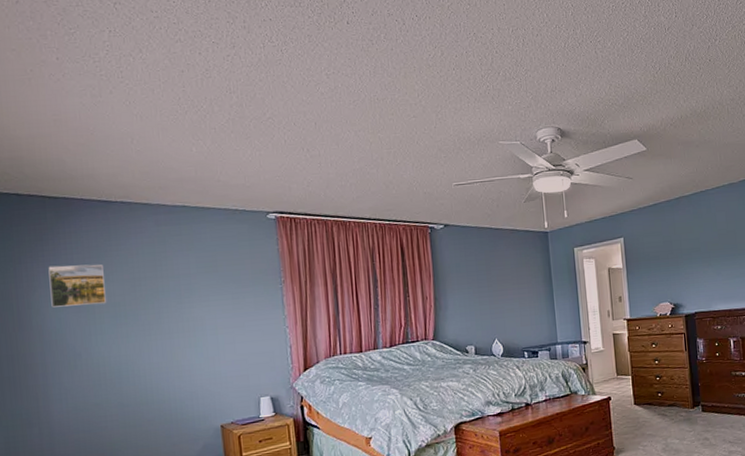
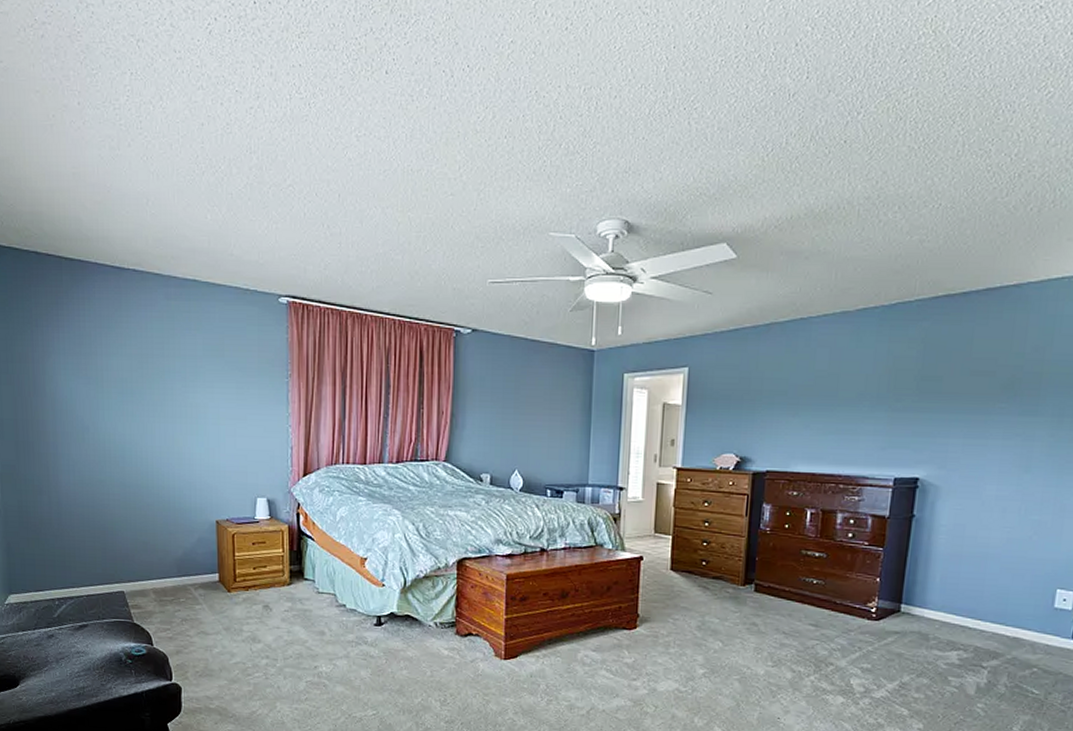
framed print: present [48,264,106,308] -> none [62,332,114,377]

